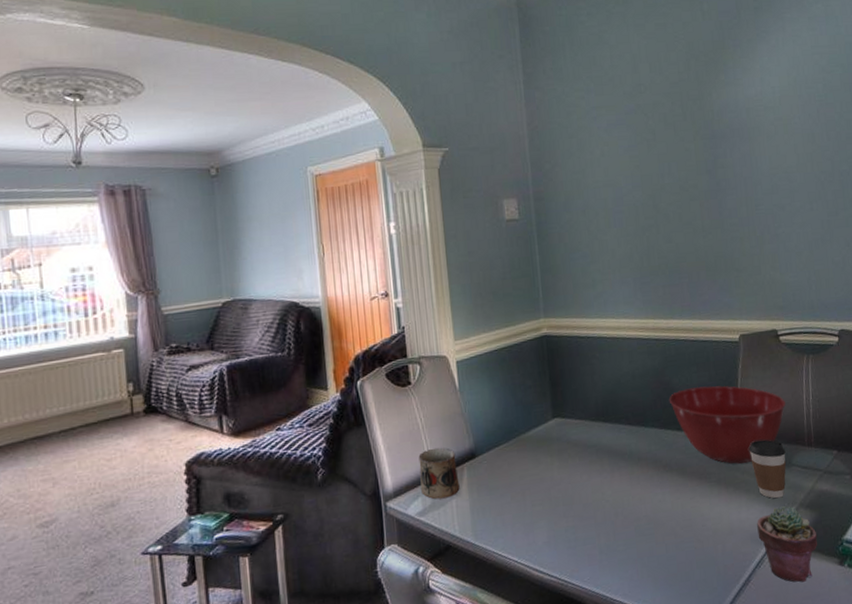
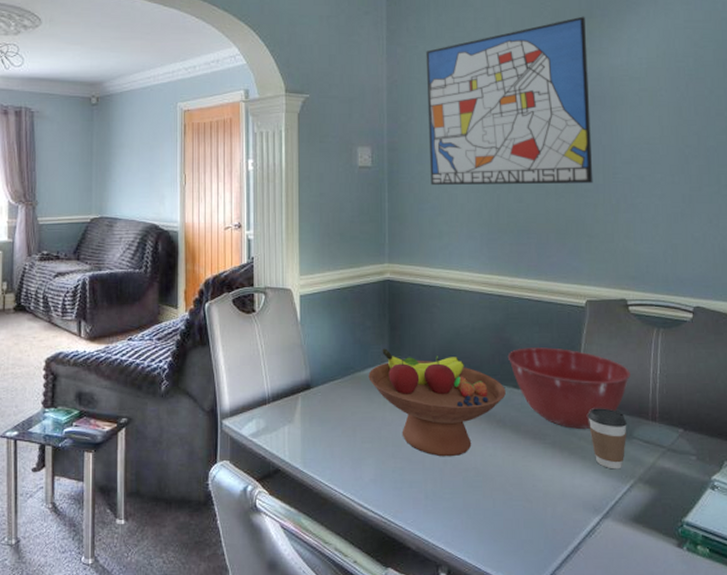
mug: present [418,447,460,500] -> none [256,374,293,424]
fruit bowl: none [533,406,670,510] -> present [368,348,506,457]
wall art: none [565,47,738,233] -> present [426,16,593,186]
potted succulent: present [757,506,818,582] -> none [591,478,656,559]

